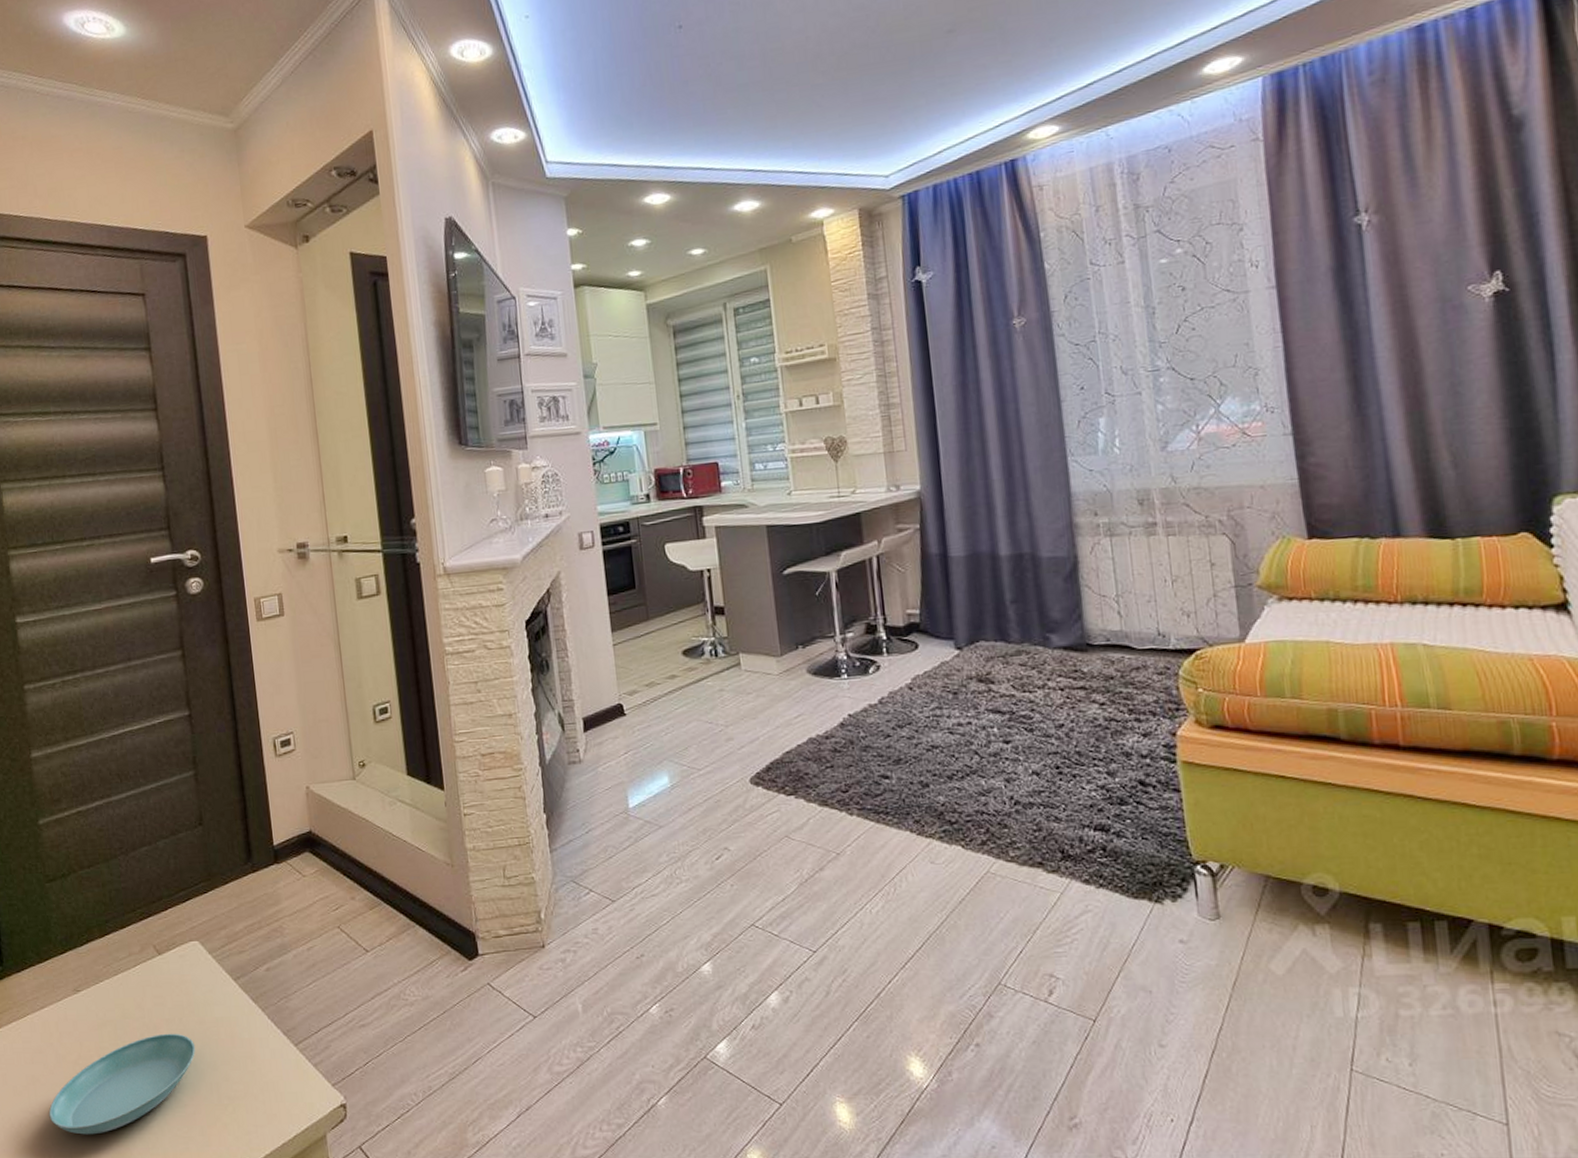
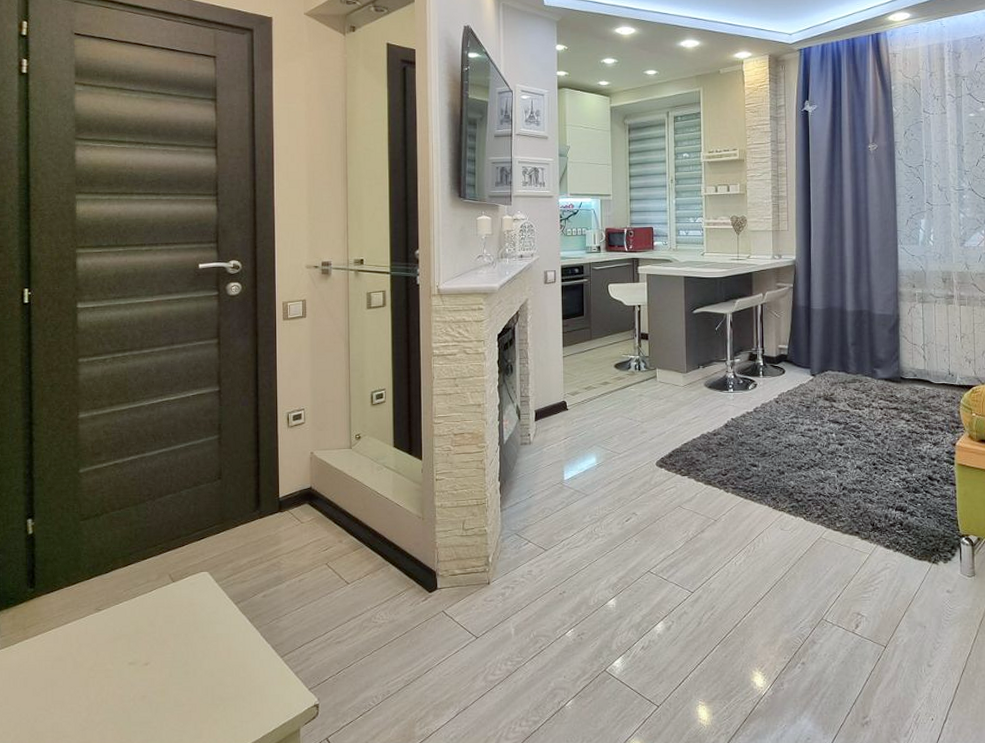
saucer: present [48,1033,196,1135] -> none [62,646,197,729]

